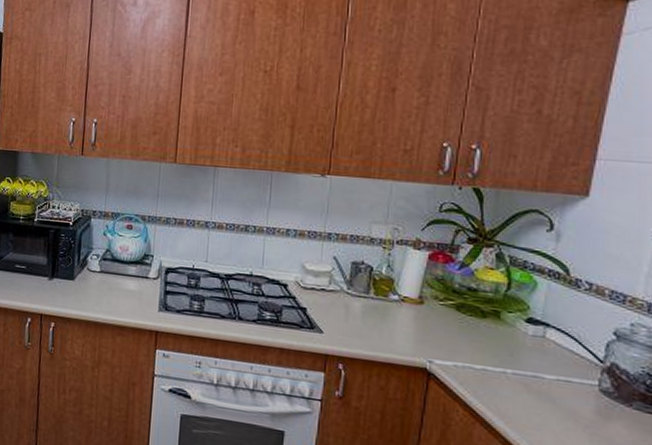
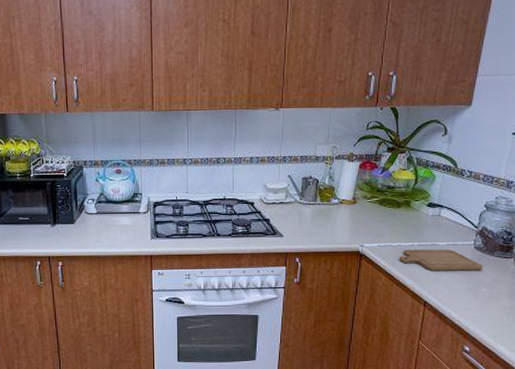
chopping board: none [484,377,615,426] -> present [399,249,483,271]

